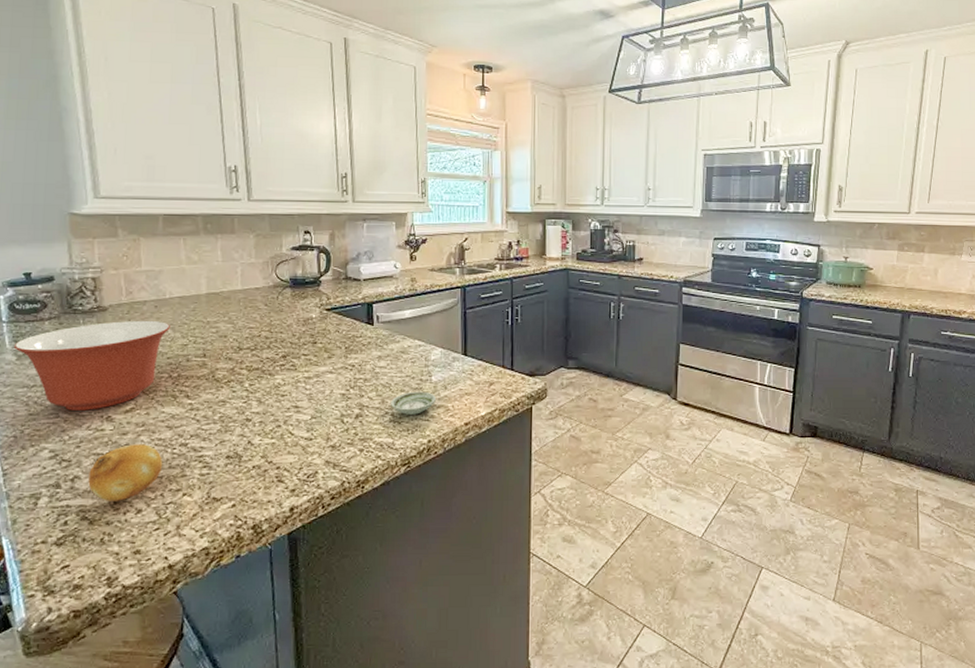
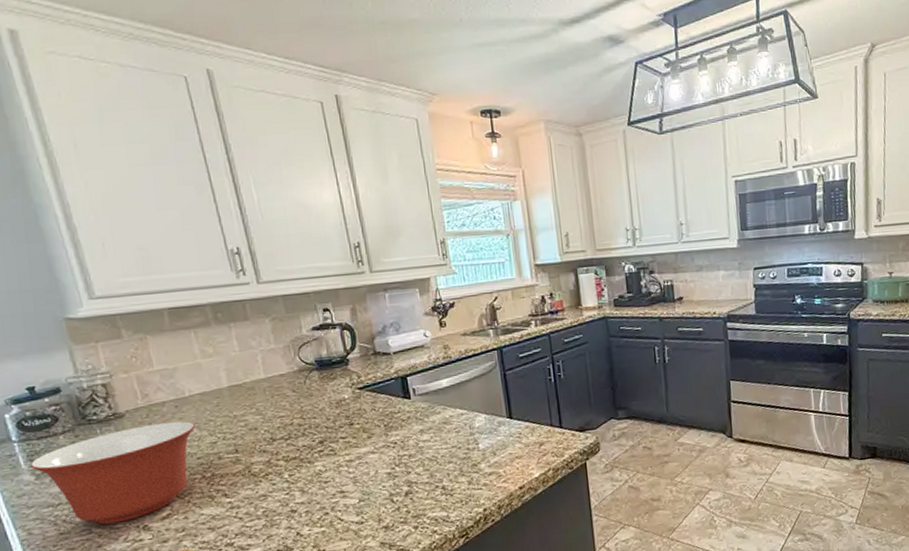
saucer: present [390,391,436,415] -> none [438,460,486,486]

